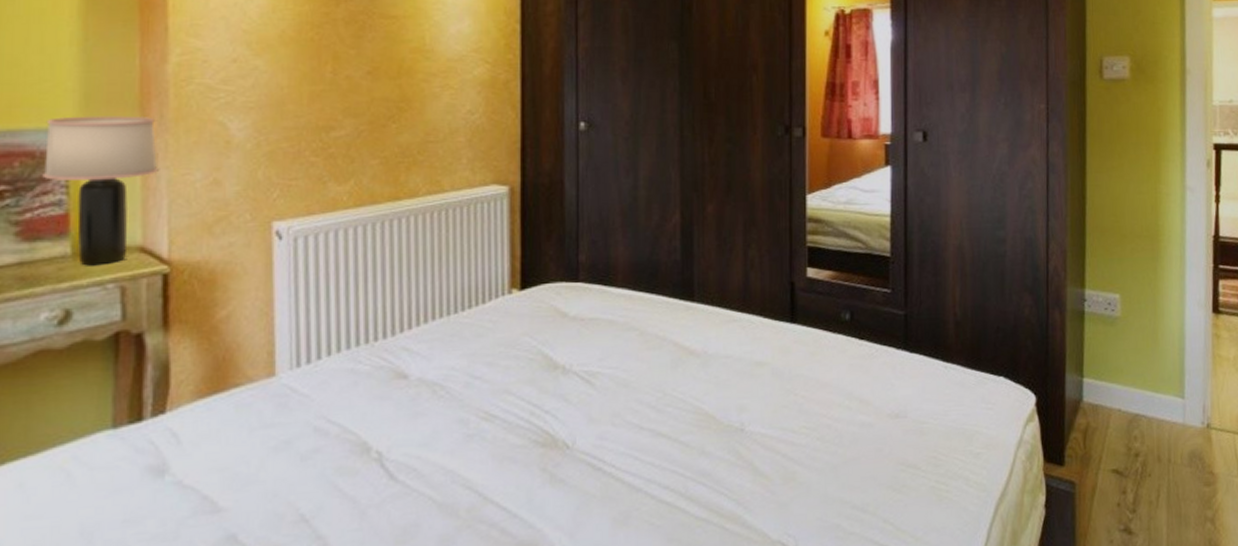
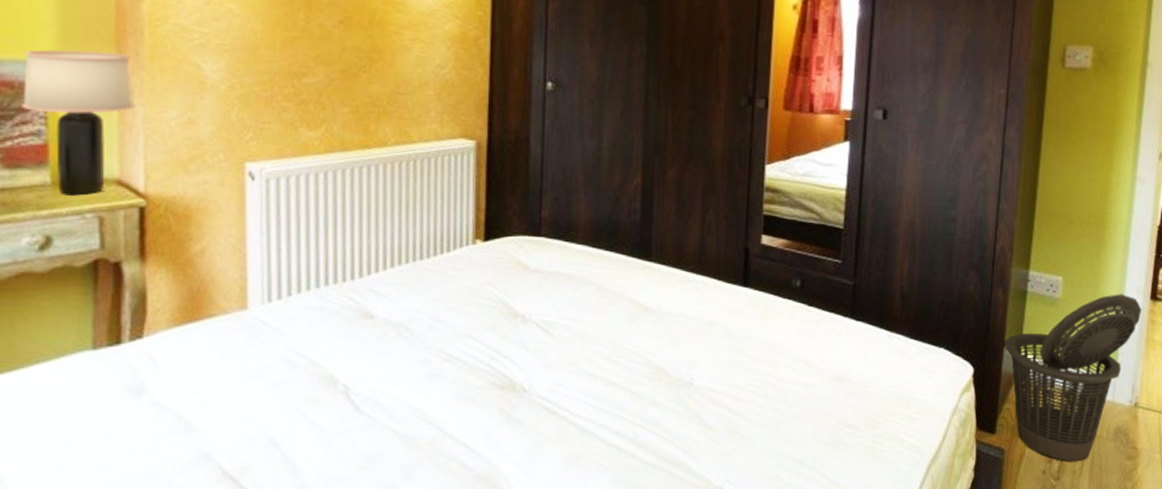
laundry basket: none [1067,309,1204,492] -> present [1005,294,1141,462]

